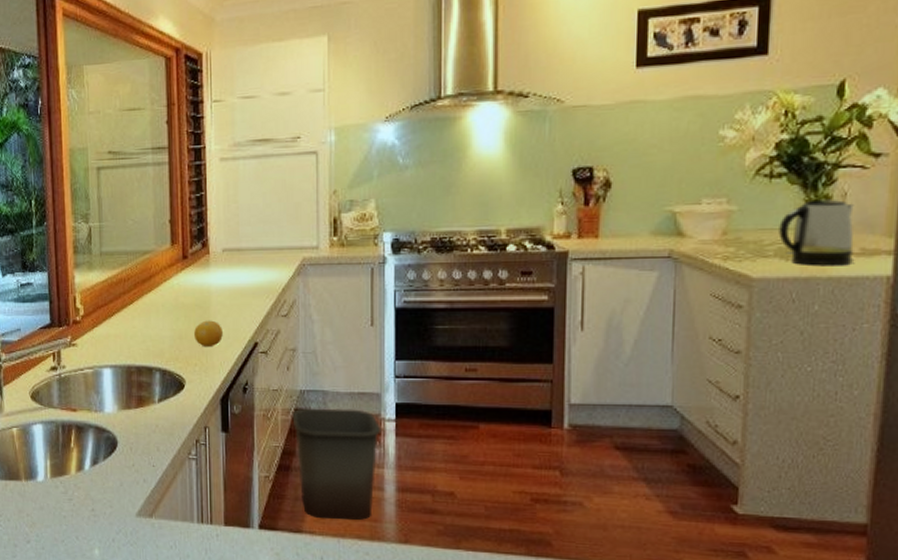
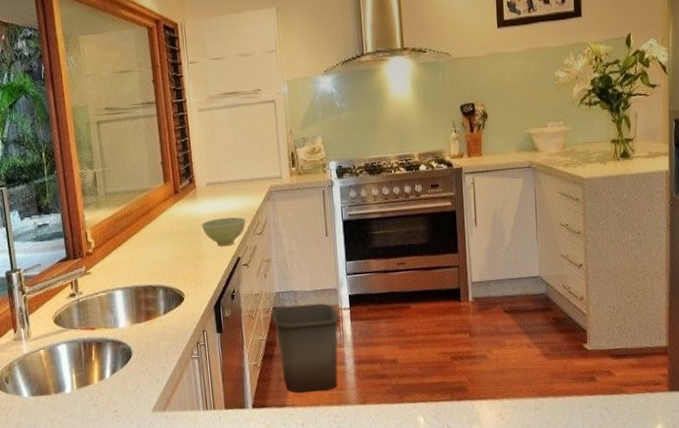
fruit: present [194,320,223,348] -> none [188,242,212,265]
bowl: none [212,292,270,327] -> present [201,217,247,247]
kettle: present [779,199,854,266] -> none [598,118,645,167]

